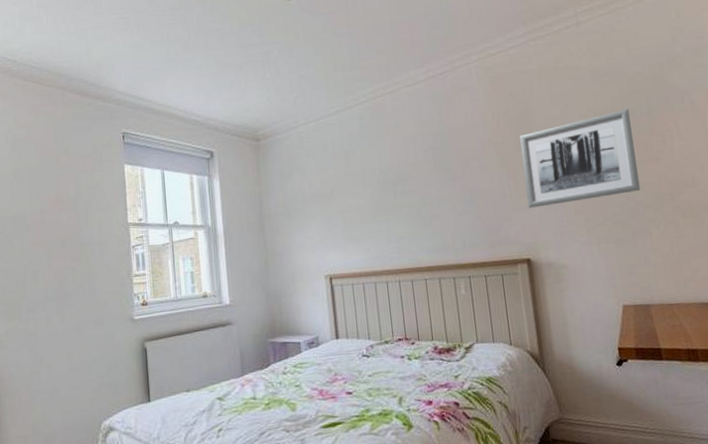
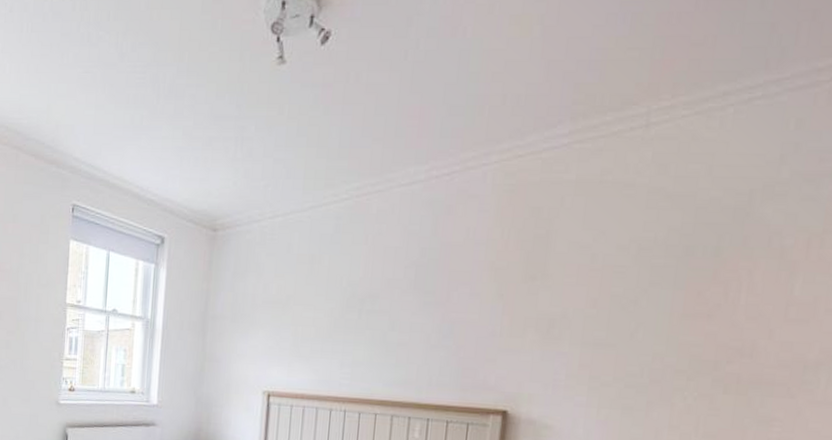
wall art: present [520,108,641,208] -> none [519,245,688,353]

